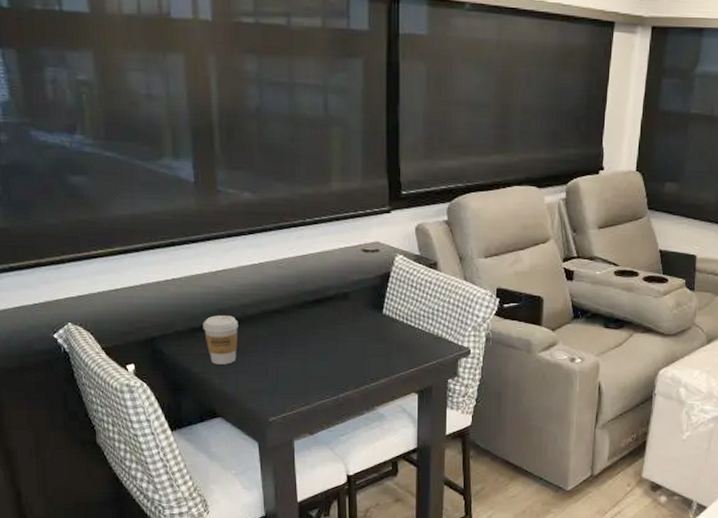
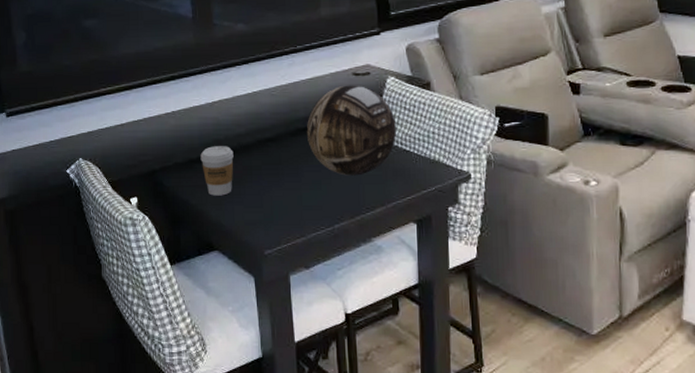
decorative bowl: none [313,261,403,348] -> present [306,85,397,176]

